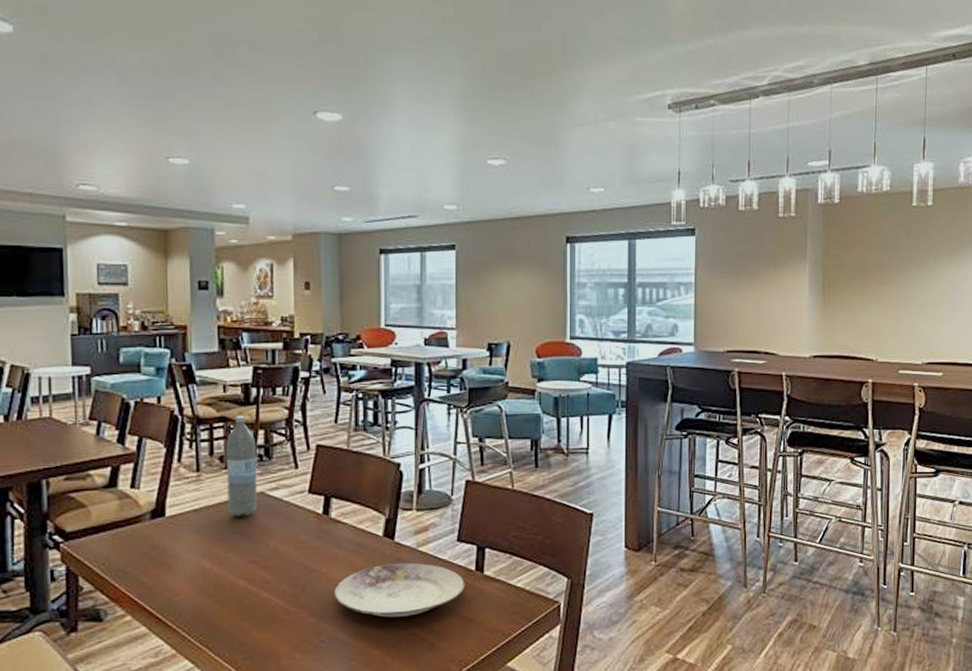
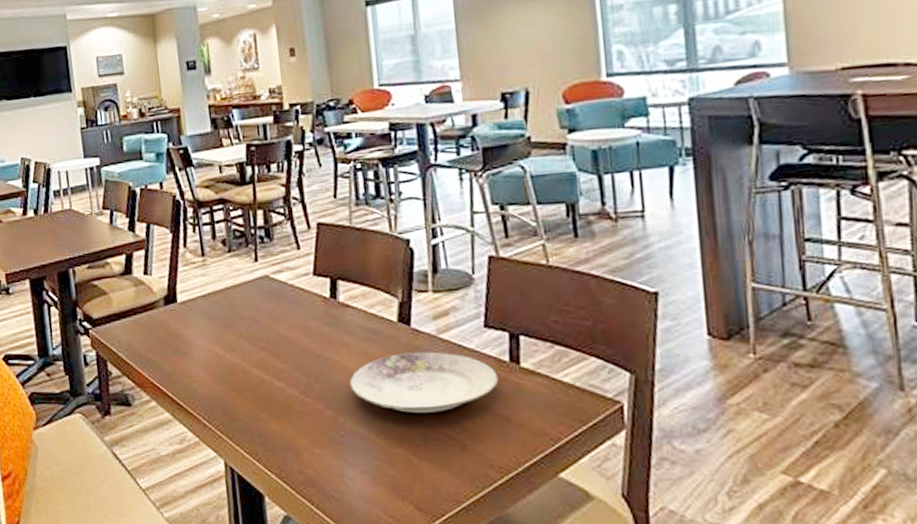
water bottle: present [226,415,258,517] -> none [227,196,263,302]

